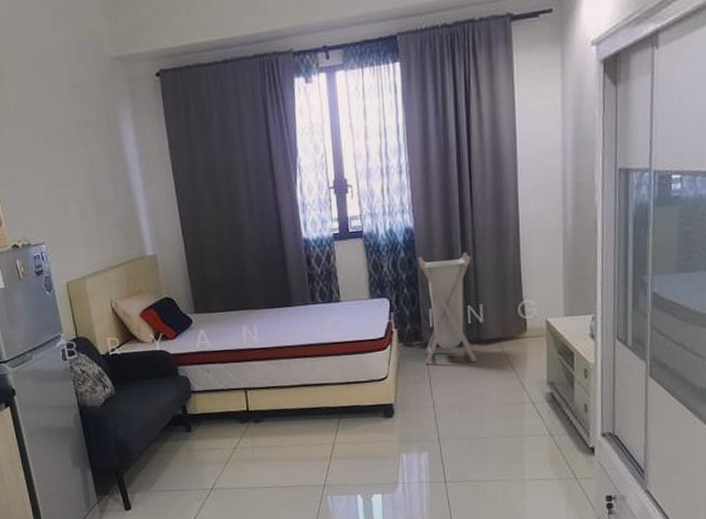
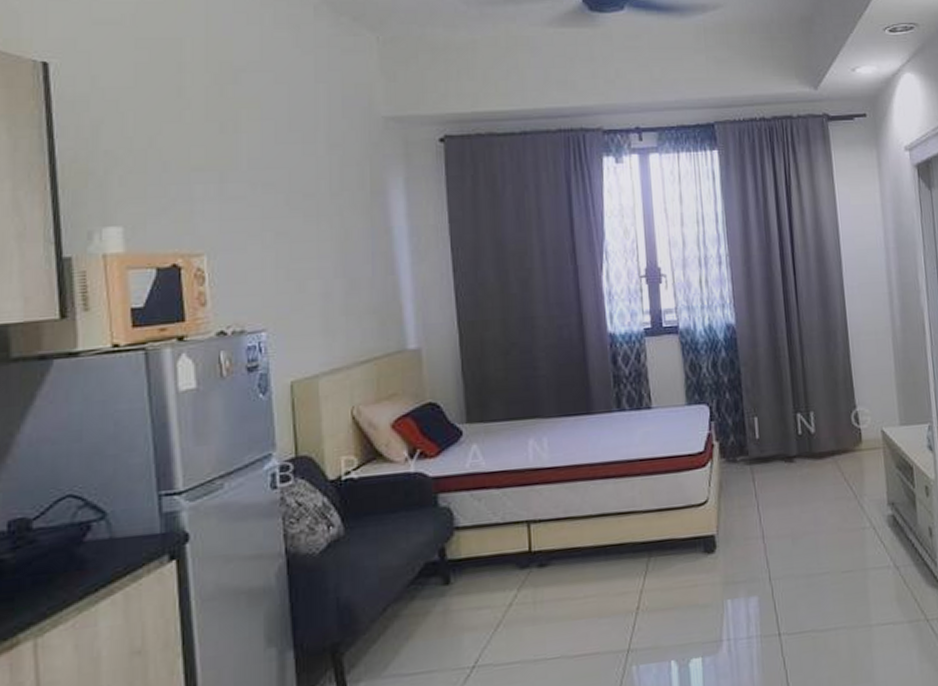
laundry hamper: present [418,252,478,364] -> none [741,352,811,484]

